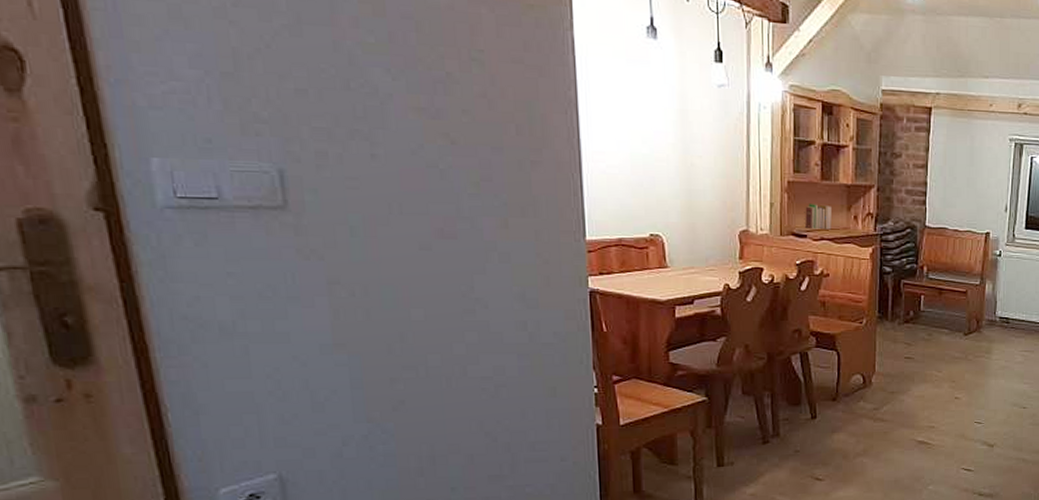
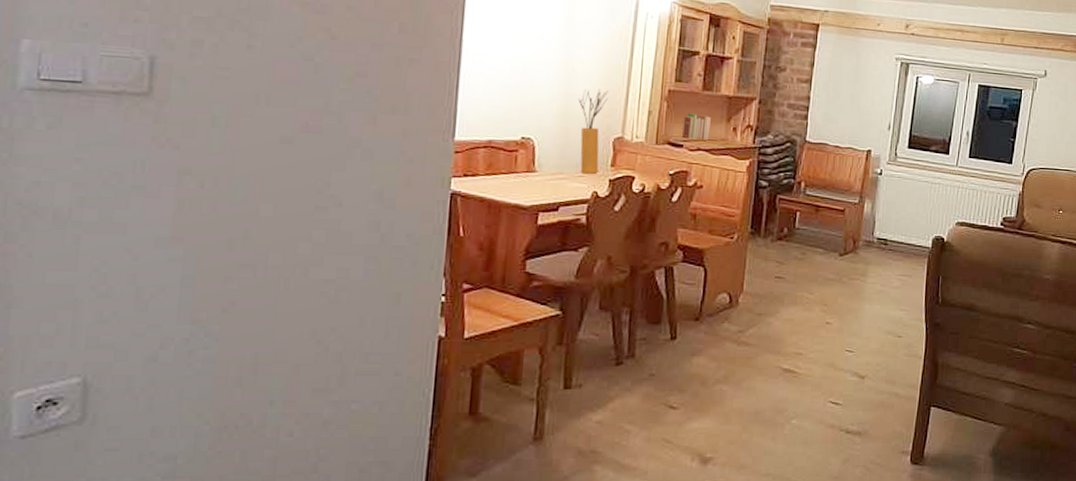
vase: none [700,183,730,268] -> present [578,89,609,175]

